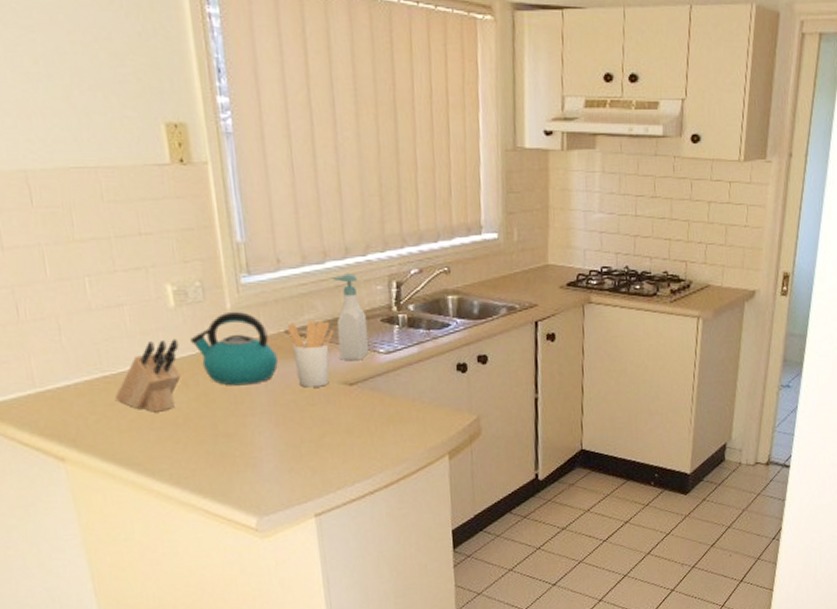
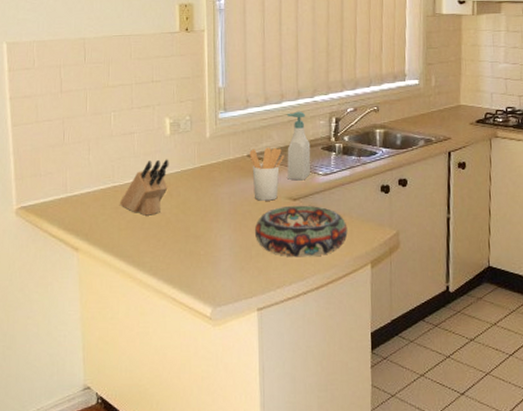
kettle: present [190,311,279,386] -> none [178,139,241,197]
decorative bowl: none [302,390,419,453] -> present [254,205,348,258]

